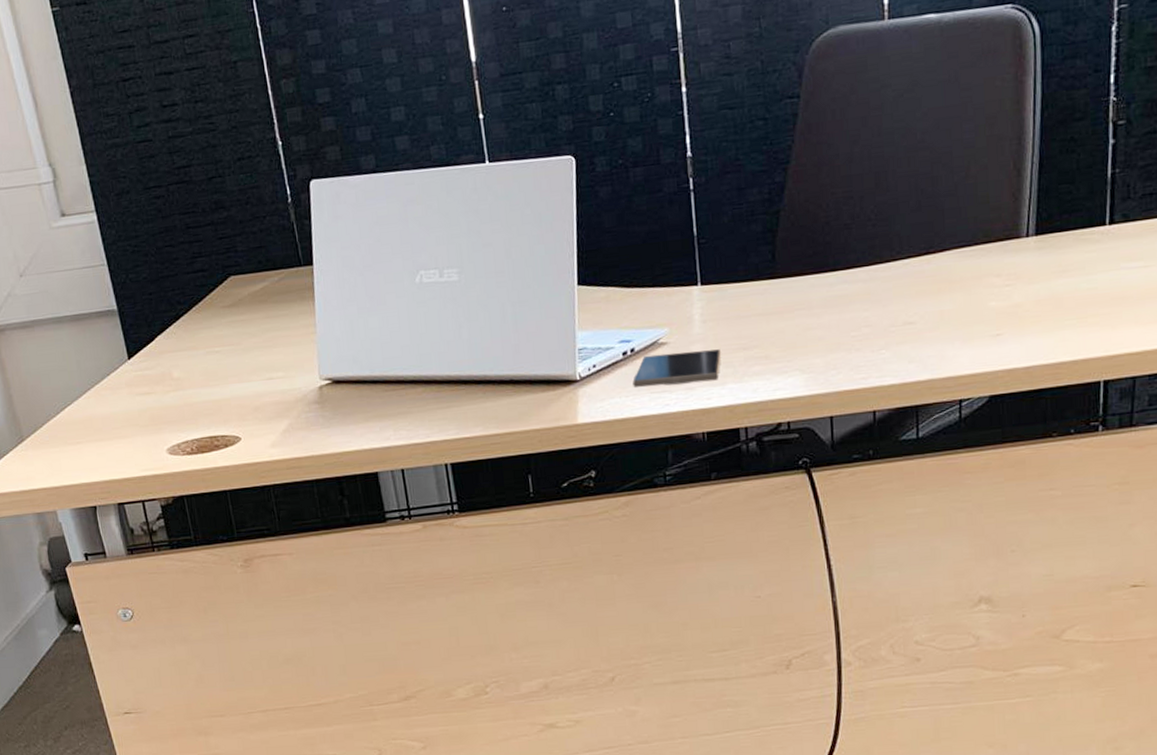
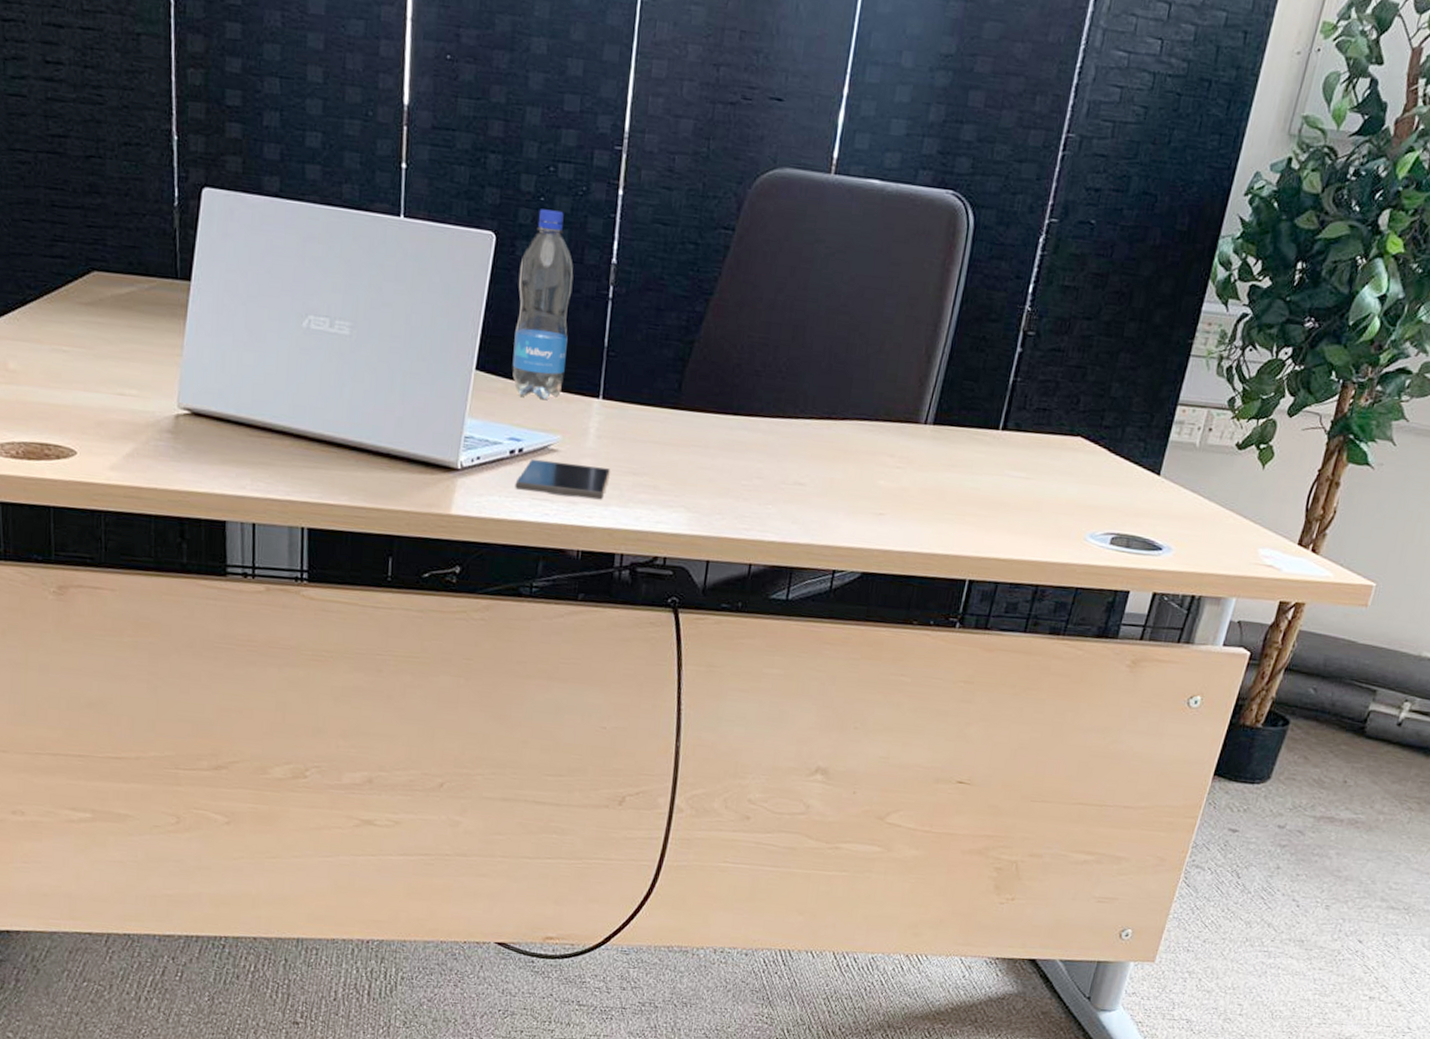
bottle: none [602,121,662,300] -> present [512,209,574,400]

